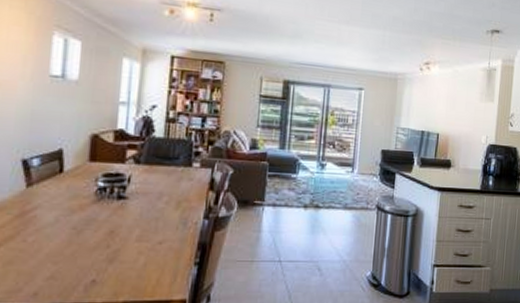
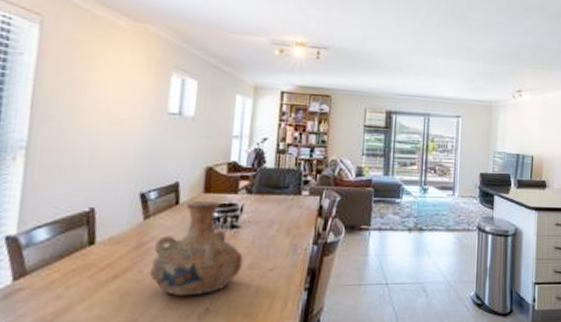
vase: none [33,169,131,267] -> present [149,200,243,297]

